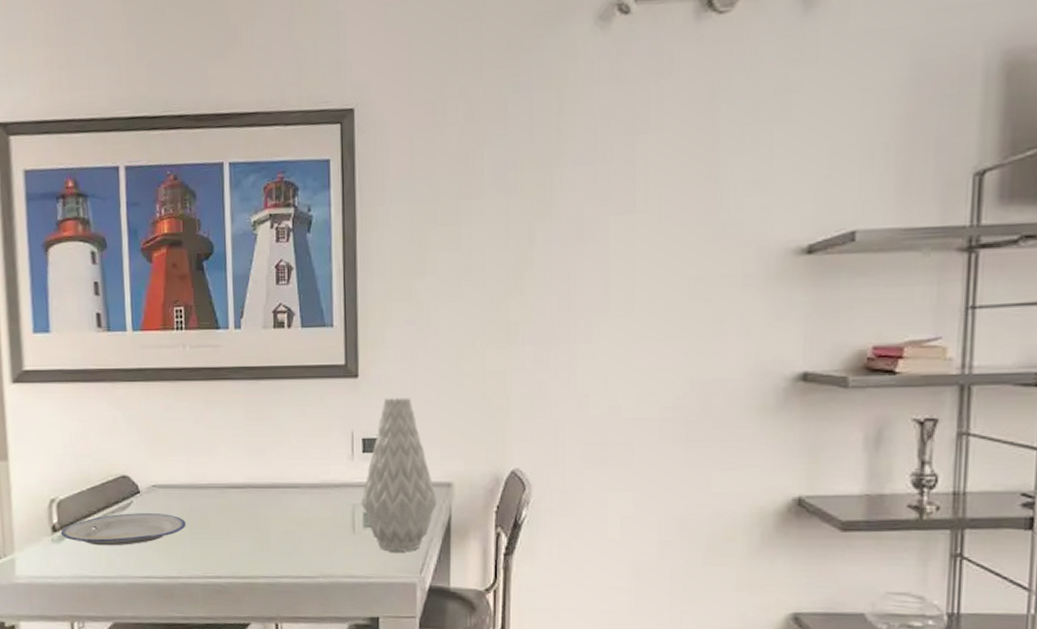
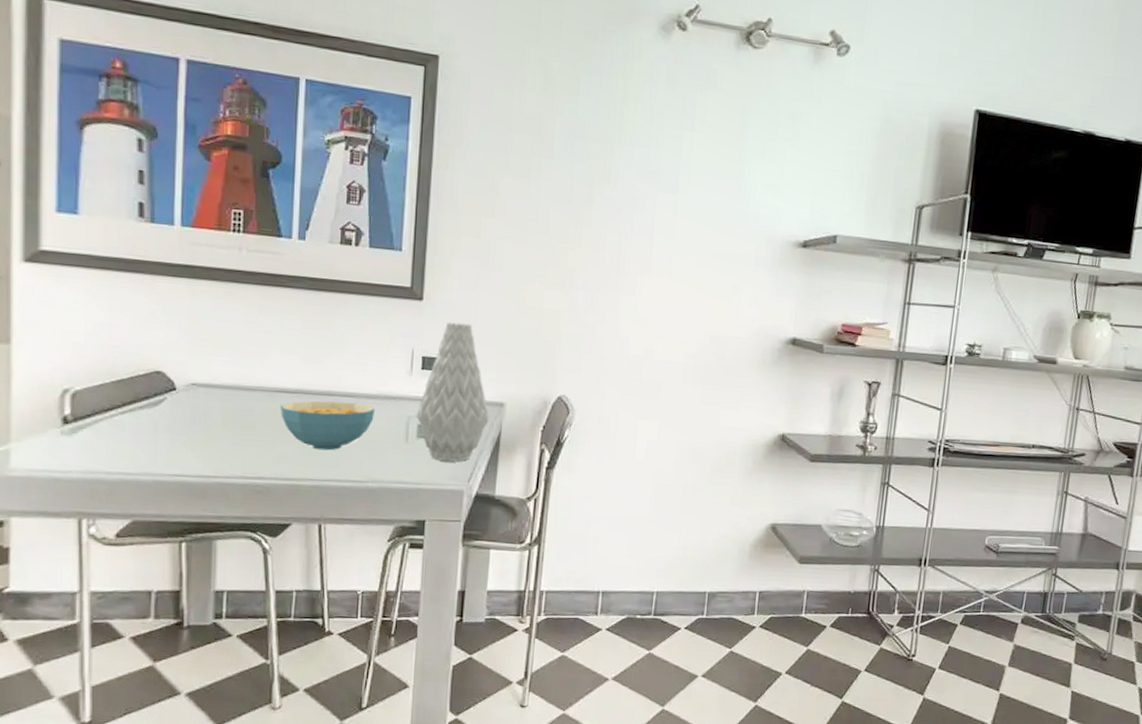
plate: present [61,513,186,546] -> none [73,409,228,442]
cereal bowl: none [231,494,321,546] -> present [280,400,376,451]

